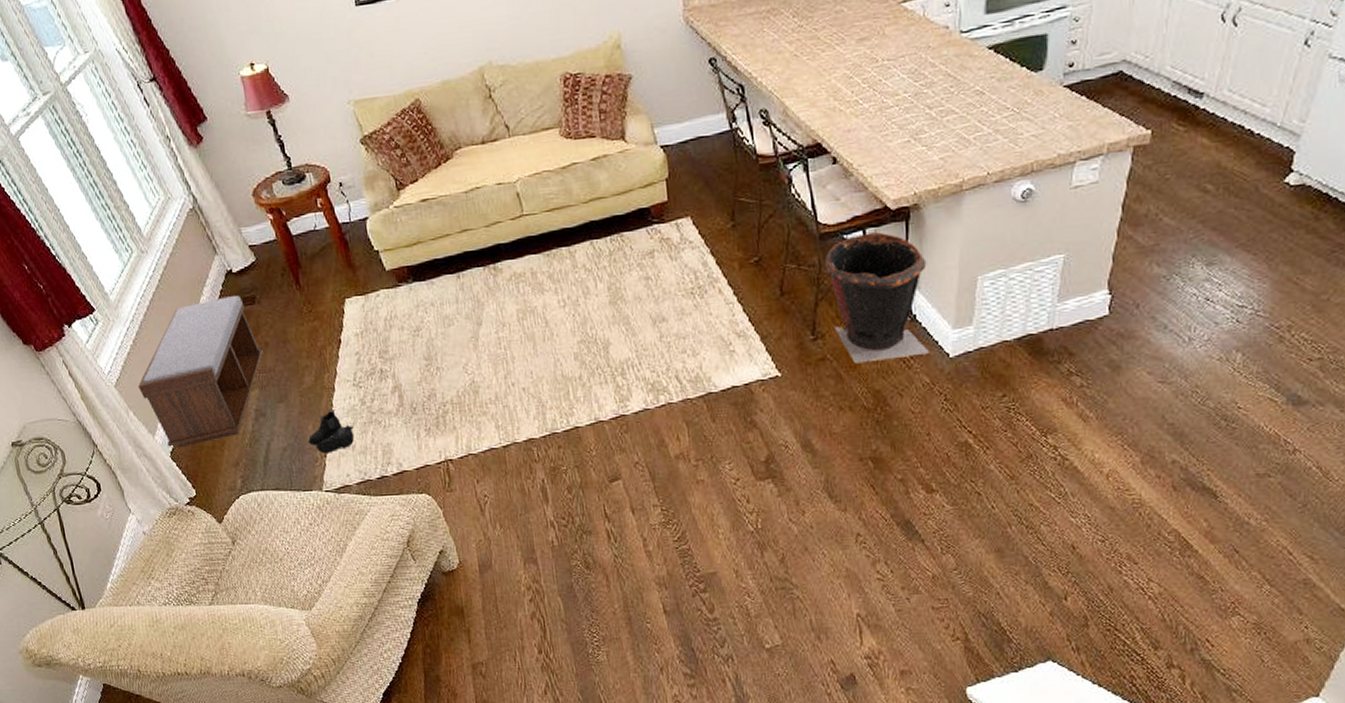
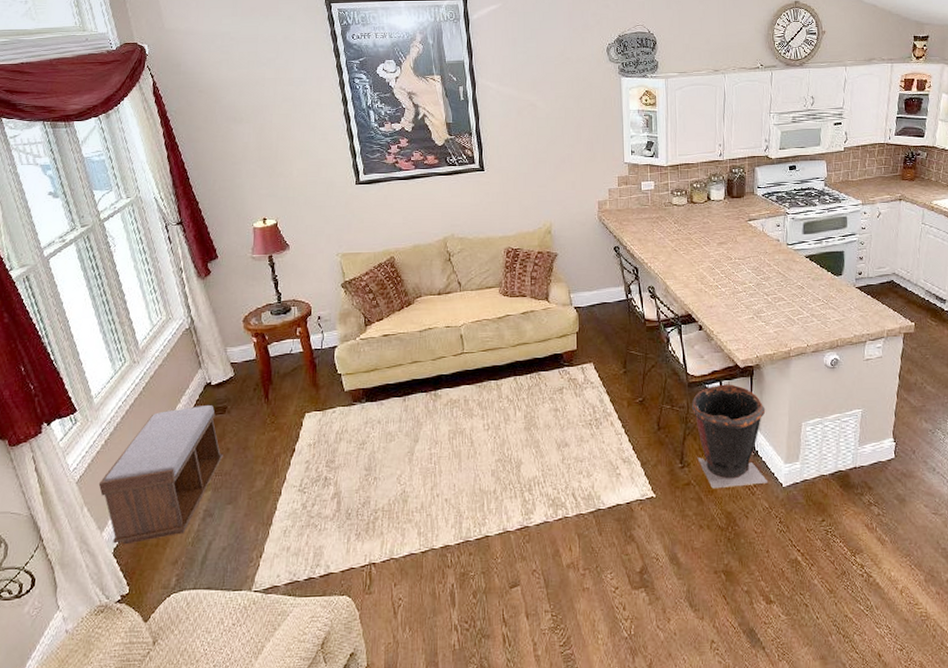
boots: present [308,408,355,454] -> none [248,511,292,554]

